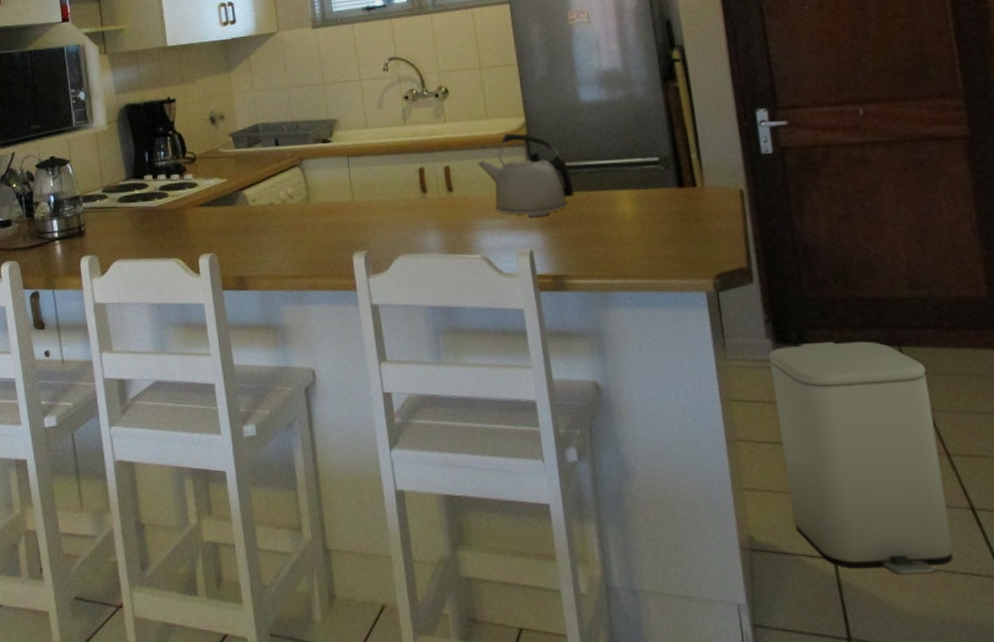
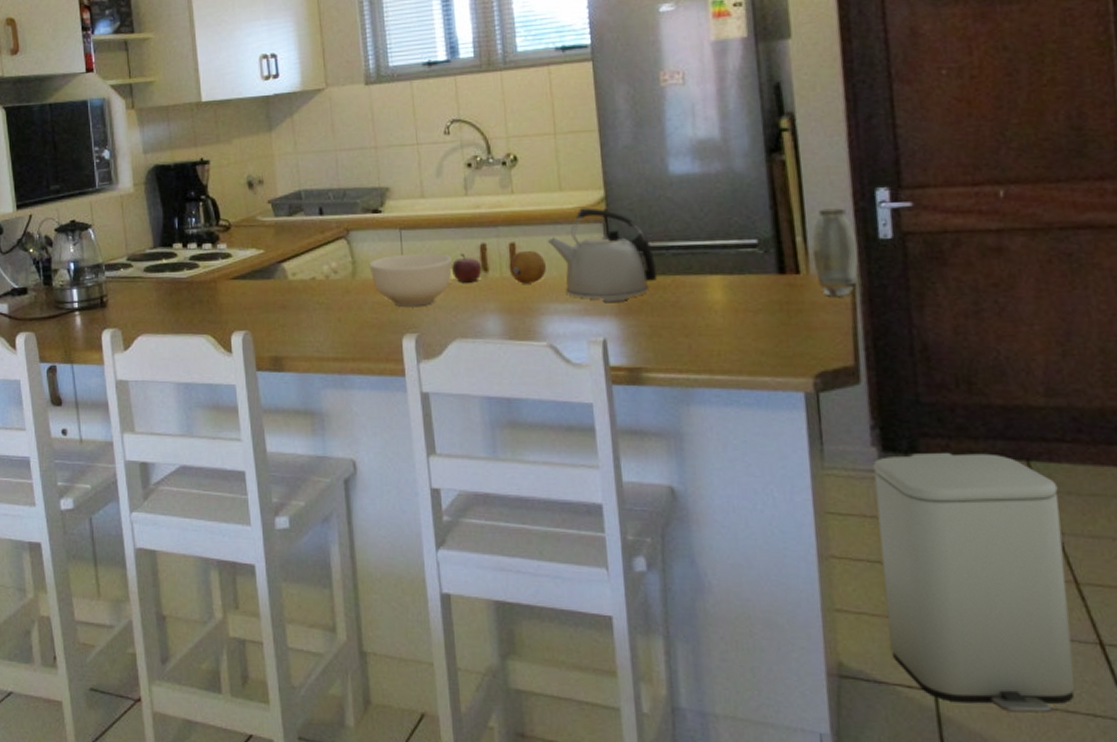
bowl: none [321,177,395,227] -> present [369,253,452,307]
fruit: none [394,176,422,204] -> present [452,253,482,283]
fruit: none [444,172,477,203] -> present [509,250,546,284]
vase: none [705,128,746,206] -> present [812,208,859,297]

